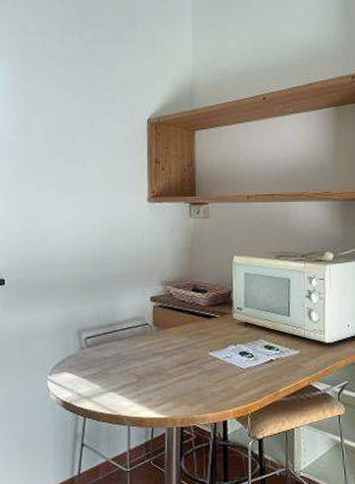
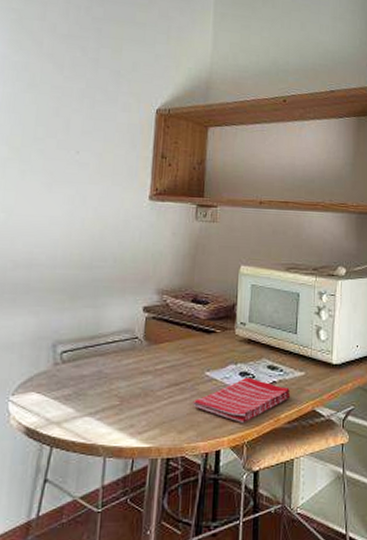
dish towel: none [200,356,288,398] -> present [193,377,291,424]

